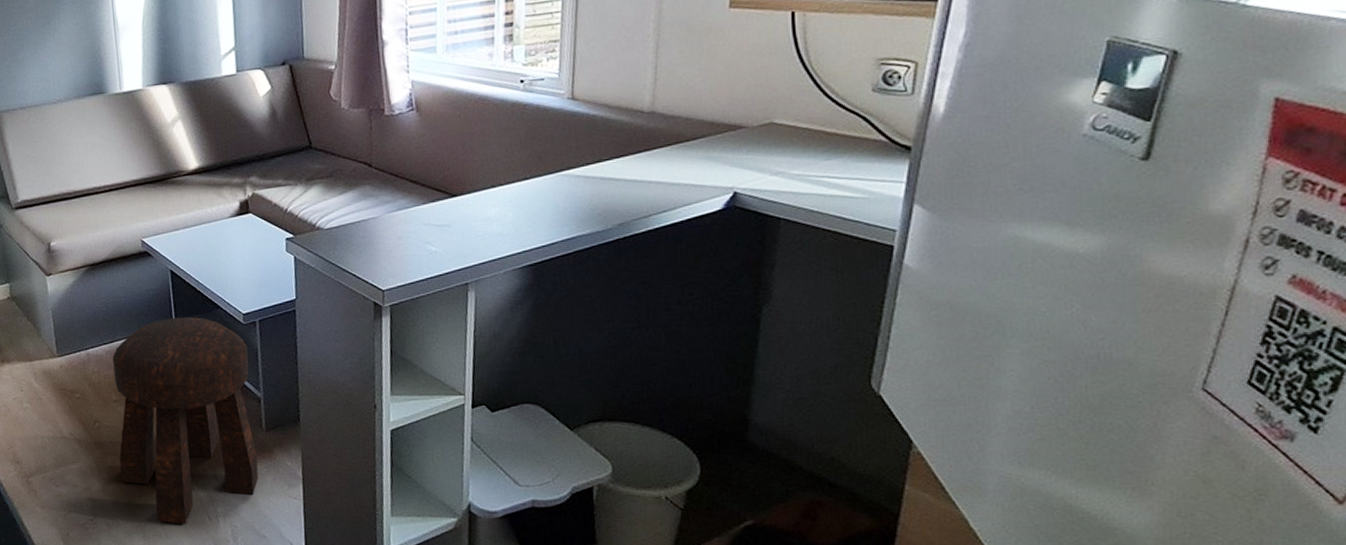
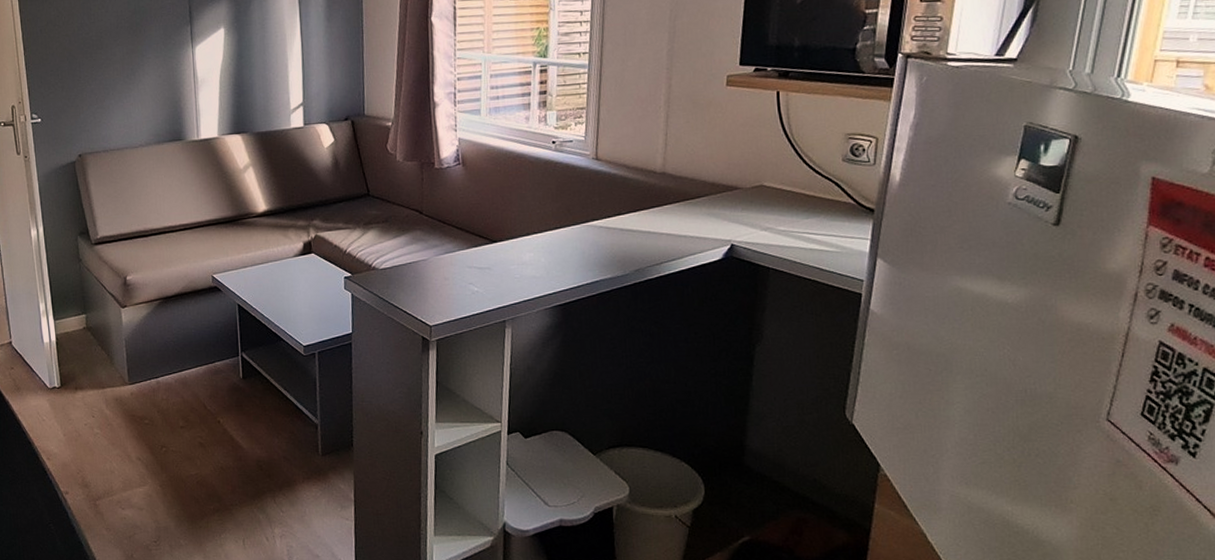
stool: present [112,317,259,524] -> none [181,348,314,545]

